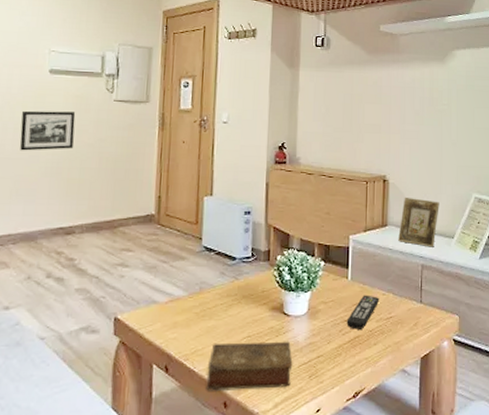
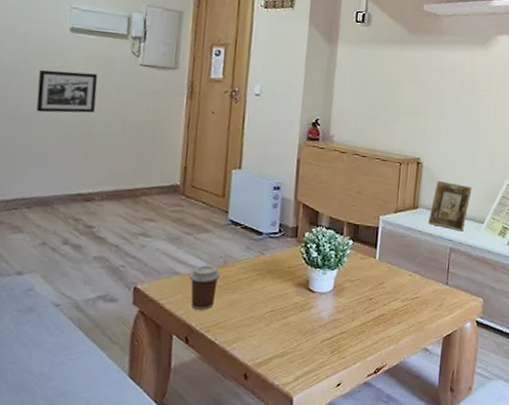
coffee cup: none [166,293,197,338] -> present [189,265,221,310]
book: present [206,341,293,391] -> none [226,316,316,363]
remote control: present [346,295,380,330] -> none [371,275,406,308]

